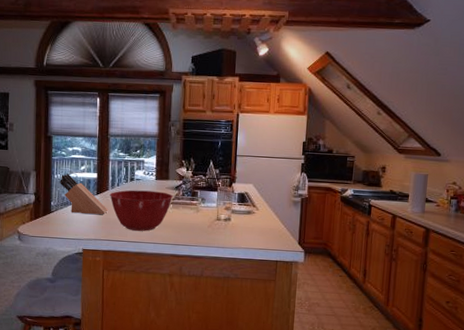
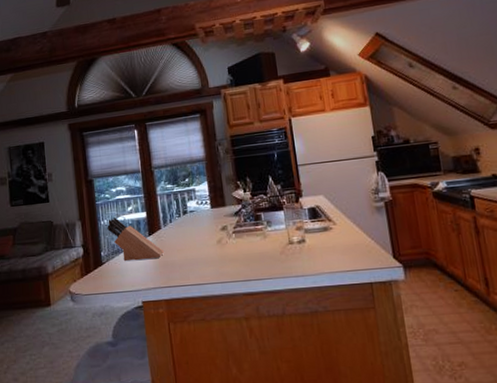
mixing bowl: present [110,190,173,231] -> none [163,221,234,271]

